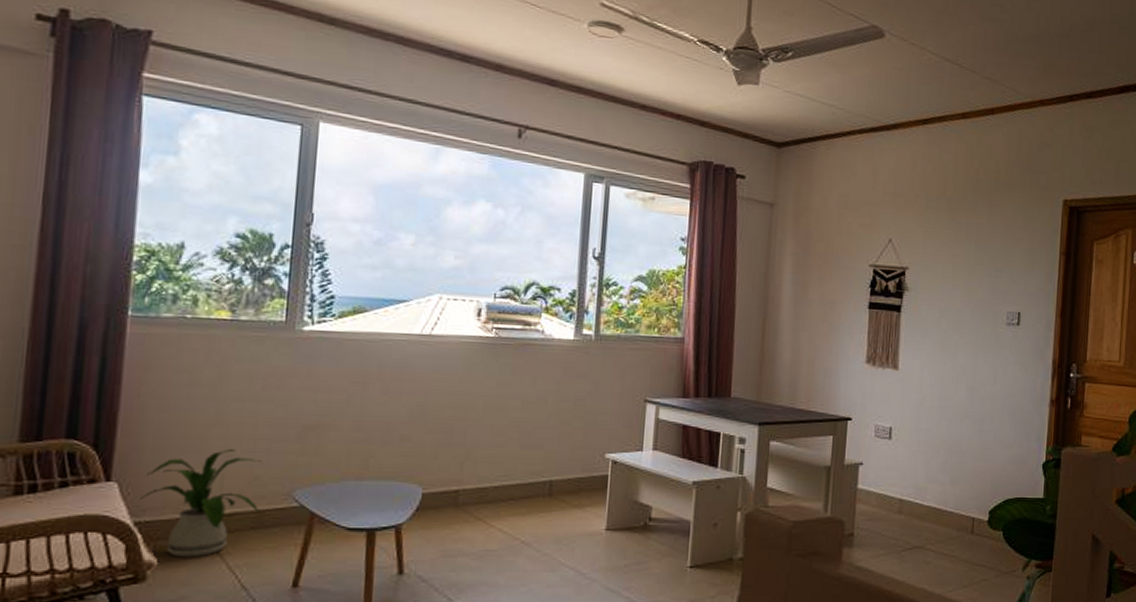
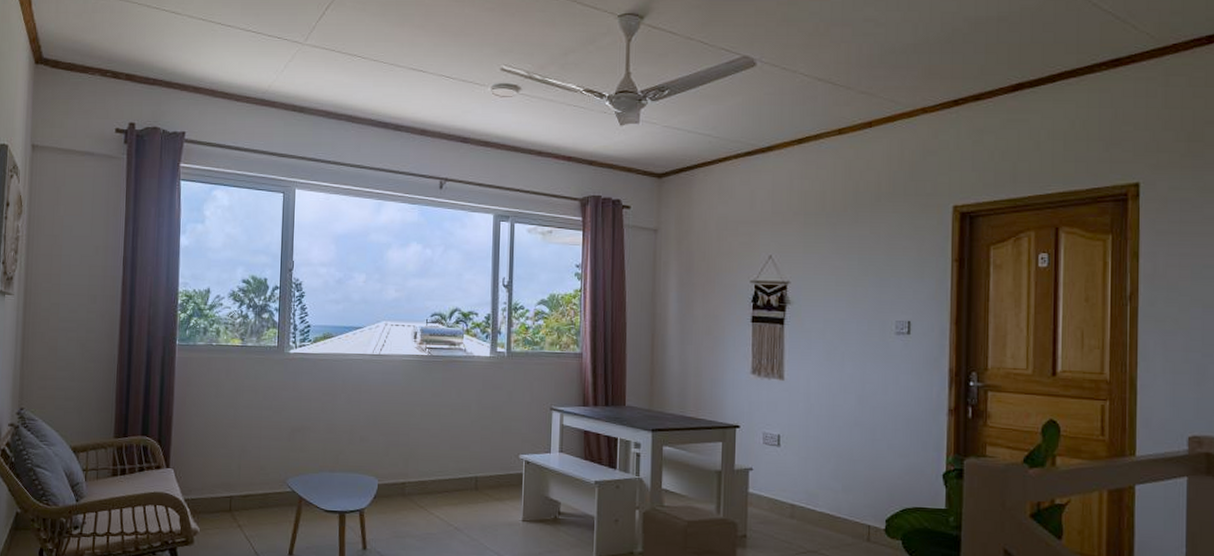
house plant: present [139,448,263,558] -> none [187,445,266,528]

